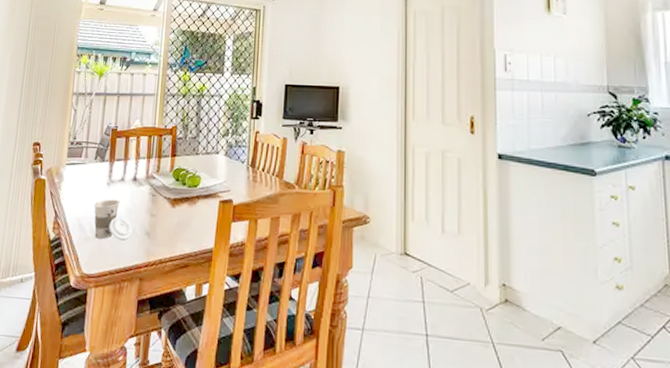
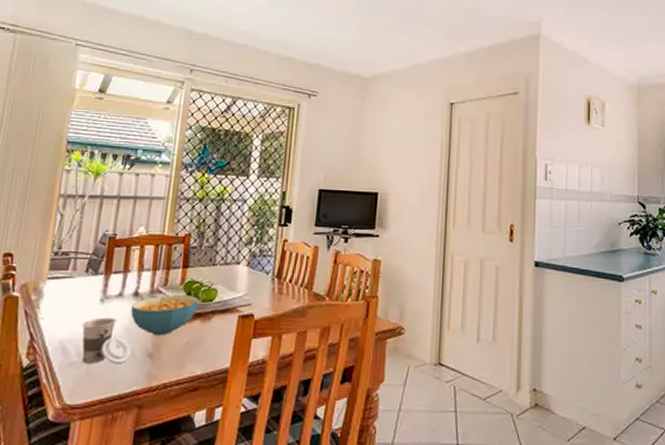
cereal bowl: none [131,181,186,217] -> present [130,295,199,336]

